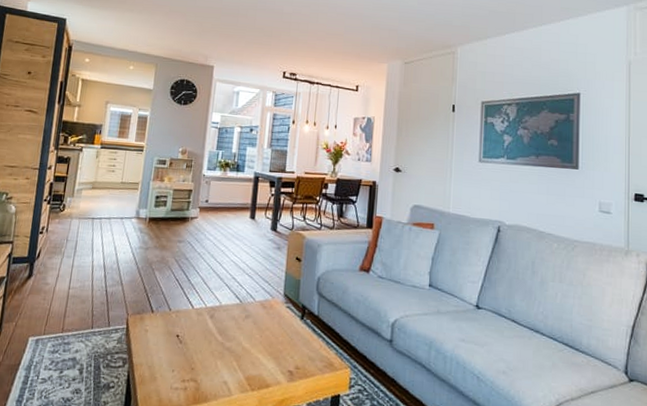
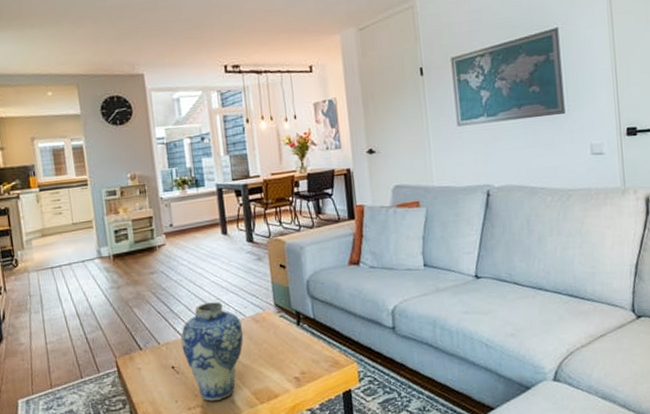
vase: none [190,279,250,379] -> present [180,302,243,401]

